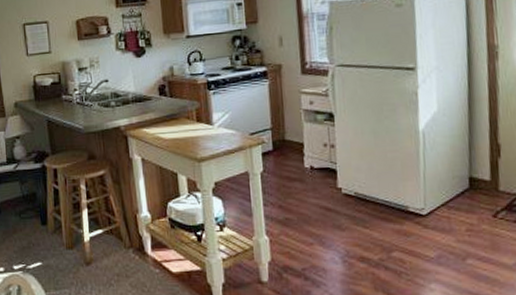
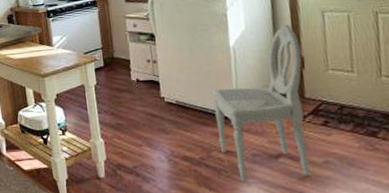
dining chair: none [396,106,500,286] -> present [211,24,311,182]

